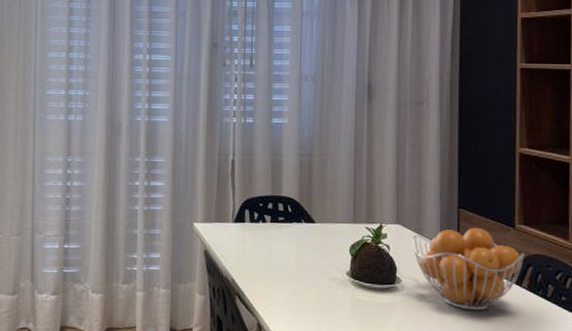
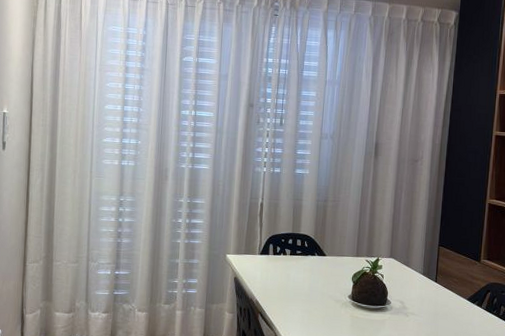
fruit basket: present [412,227,524,311] -> none [401,261,486,326]

